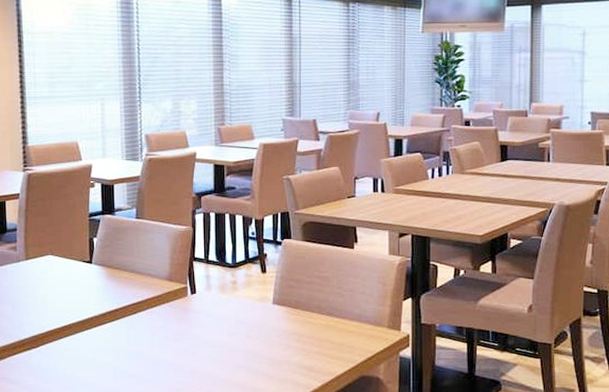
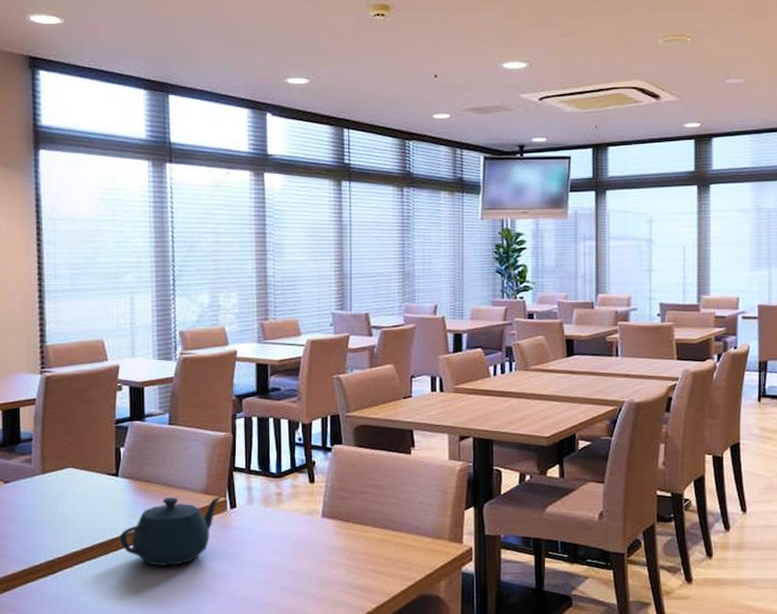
teapot: none [94,282,183,343] -> present [120,496,221,566]

